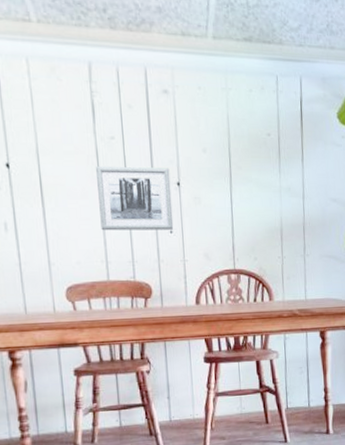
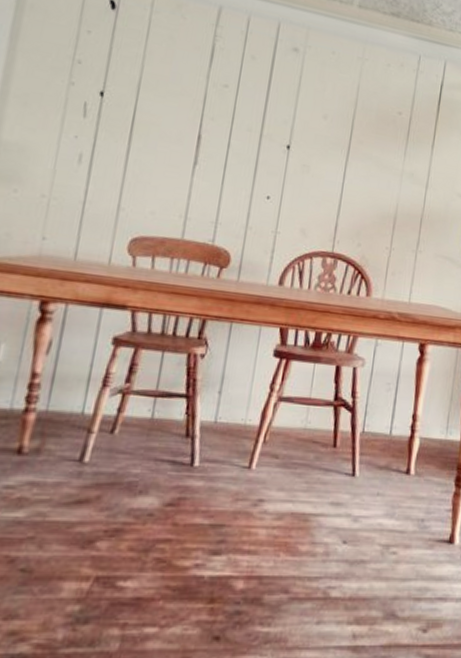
wall art: present [96,165,174,231] -> none [189,111,282,196]

